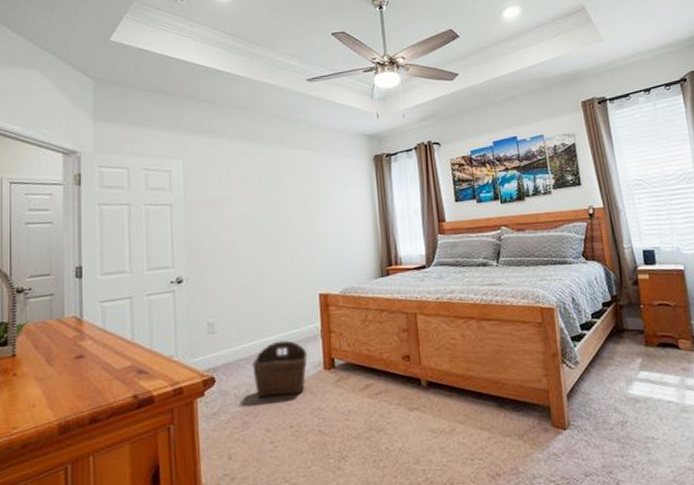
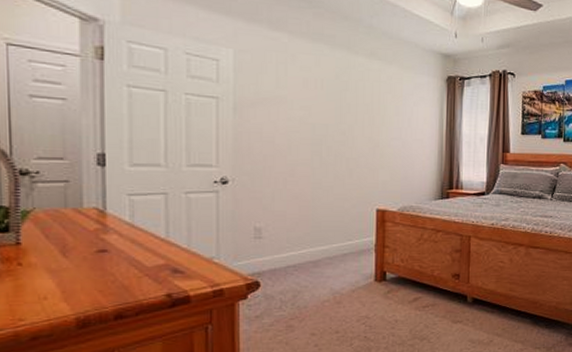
wicker basket: present [252,340,308,397] -> none [301,251,359,303]

